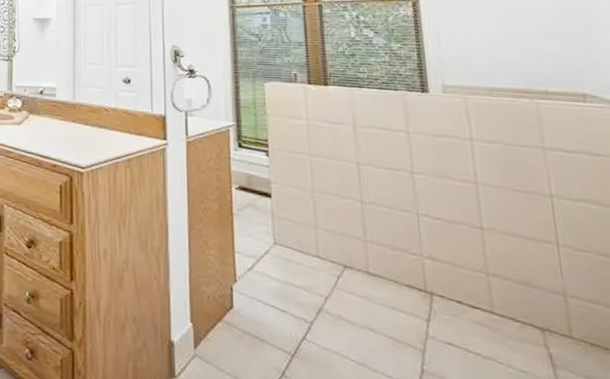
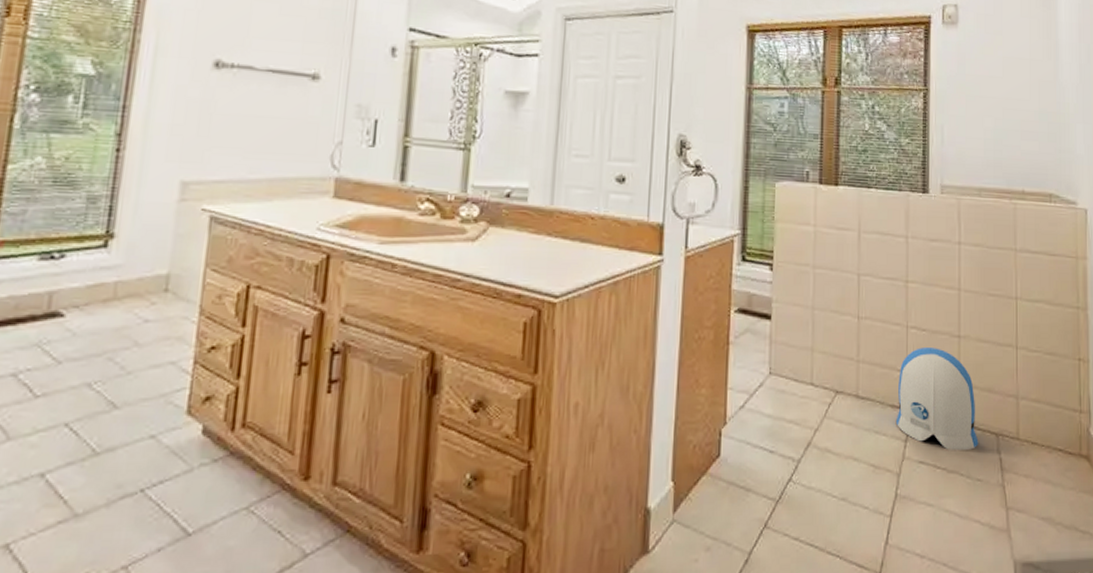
sun visor: none [413,235,519,340] -> present [895,348,979,451]

